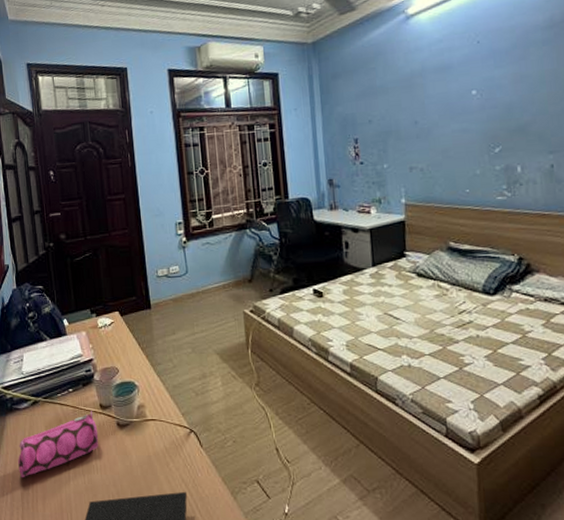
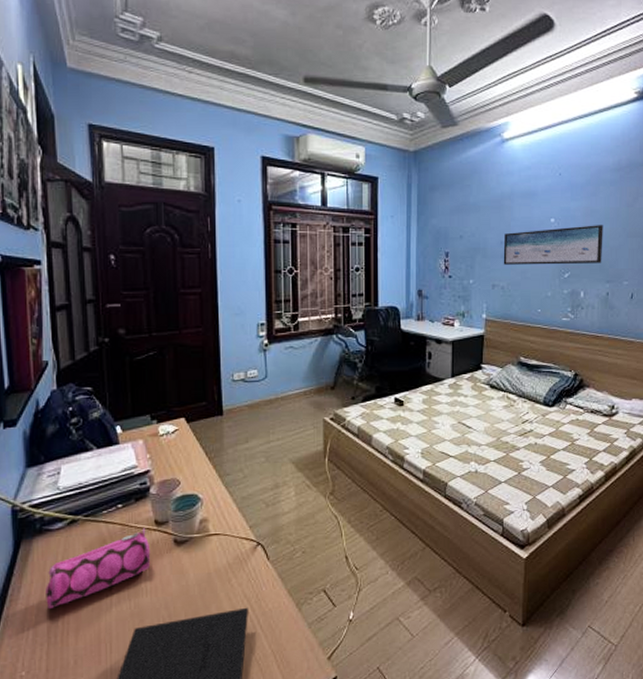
wall art: none [418,90,541,146] -> present [503,225,603,265]

